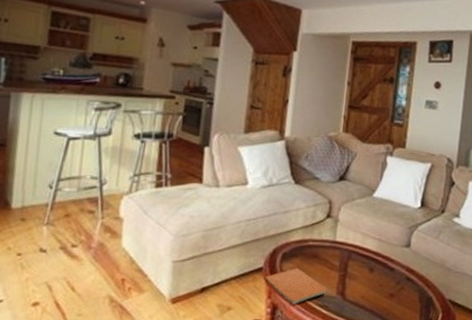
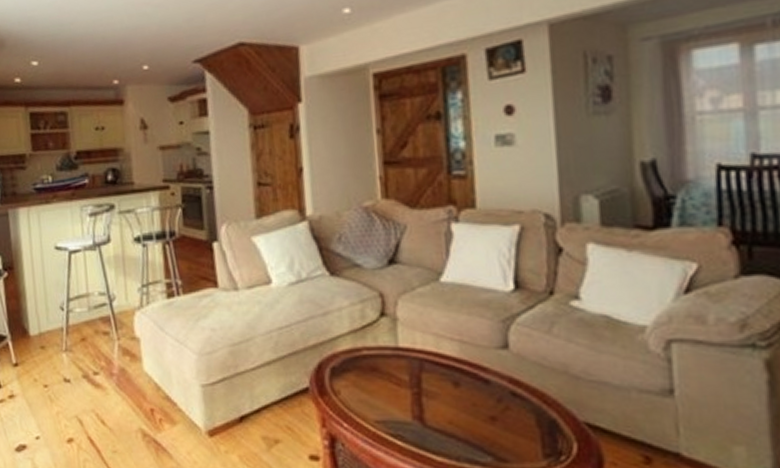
book: present [264,268,328,304] -> none [312,386,400,434]

